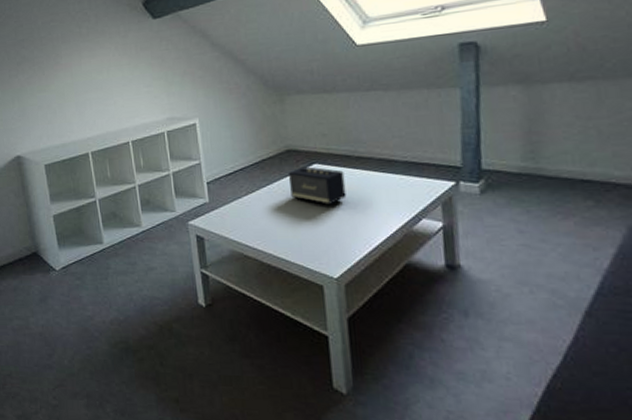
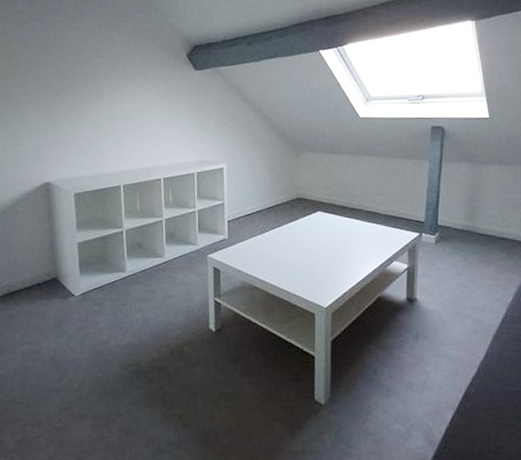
speaker: present [289,166,347,206] -> none [297,213,340,247]

